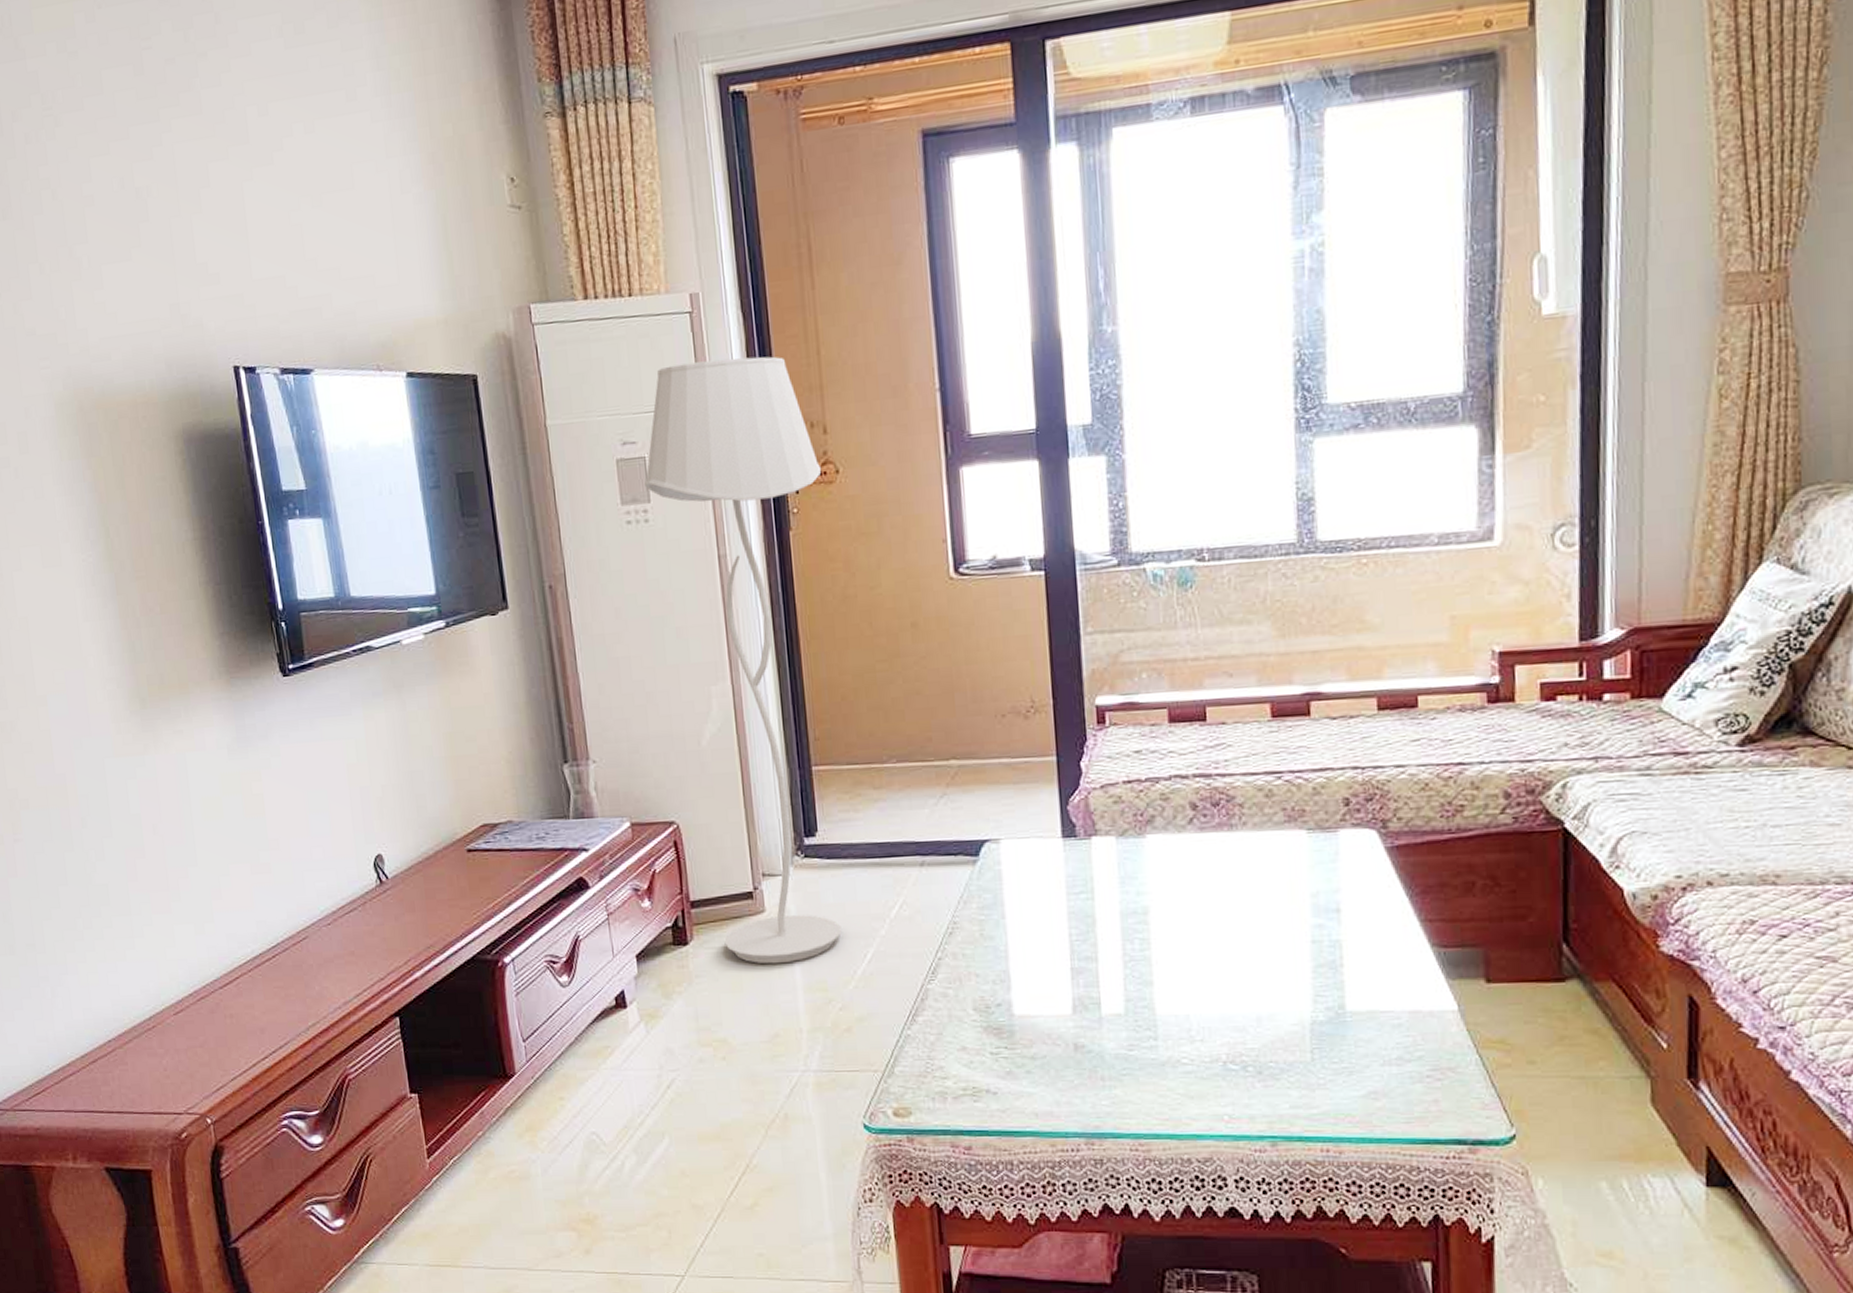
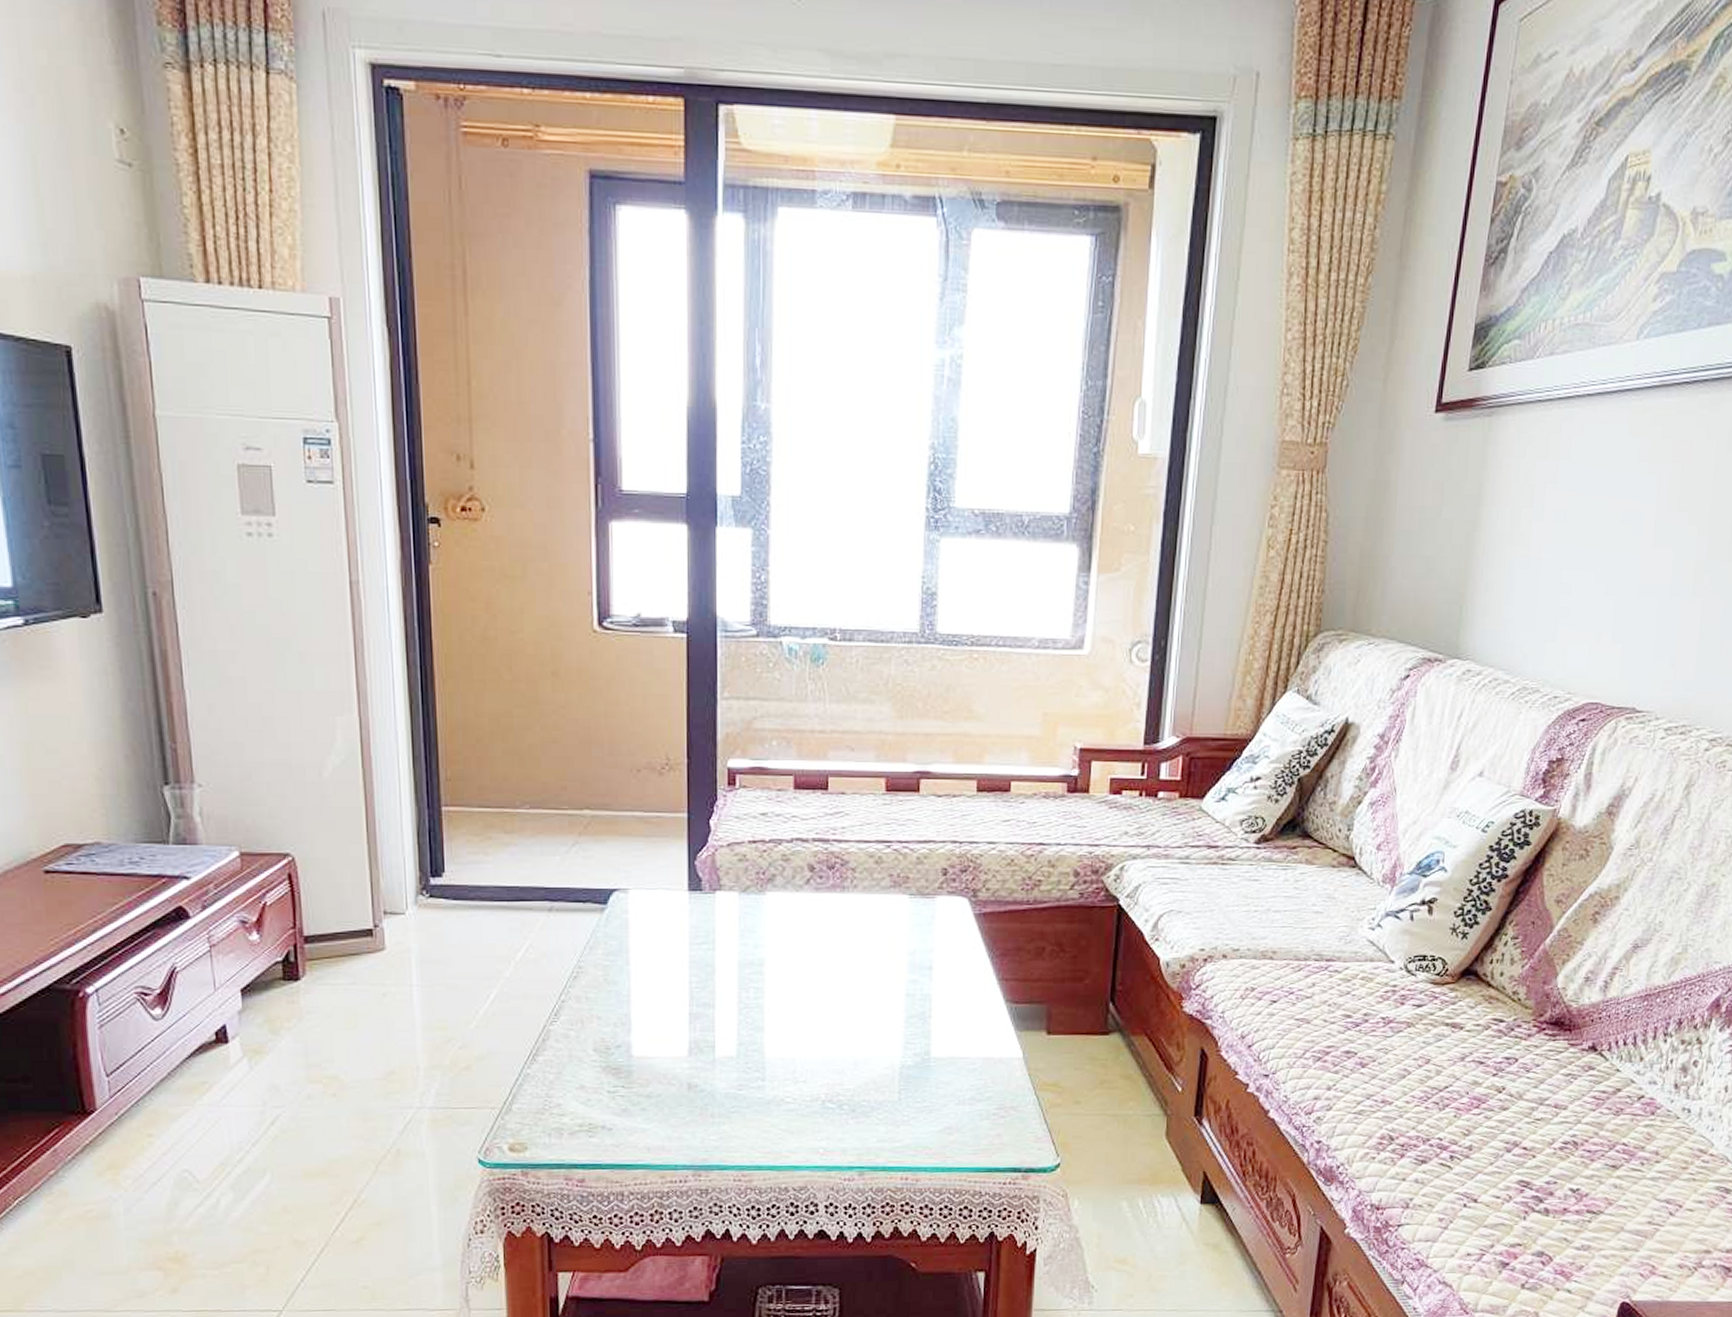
floor lamp: present [645,356,842,964] -> none [270,371,467,1002]

